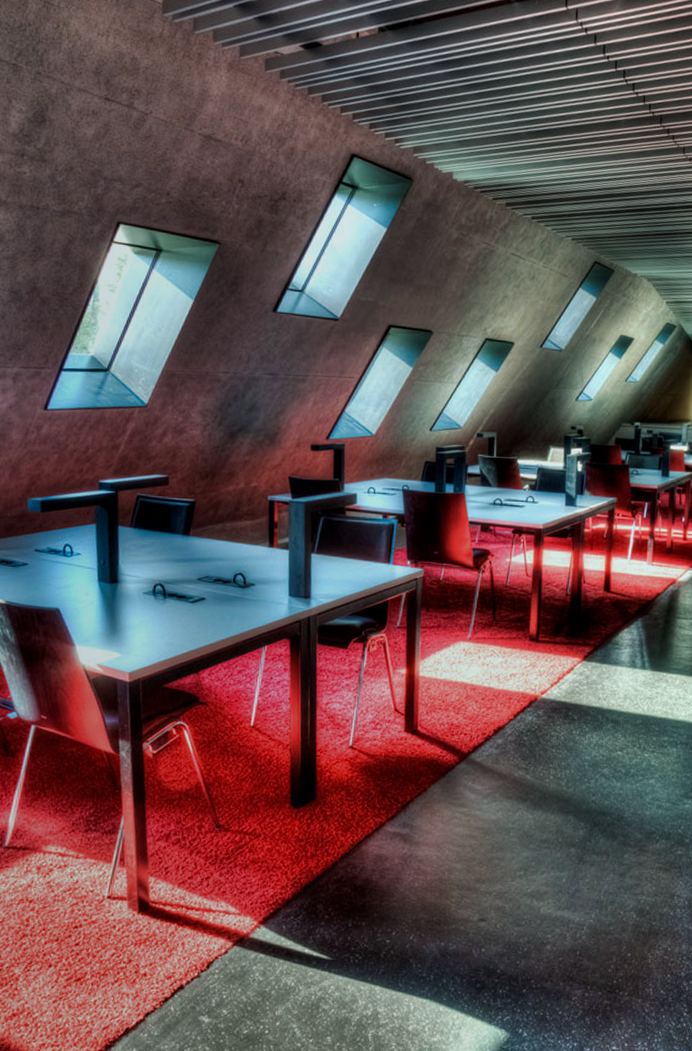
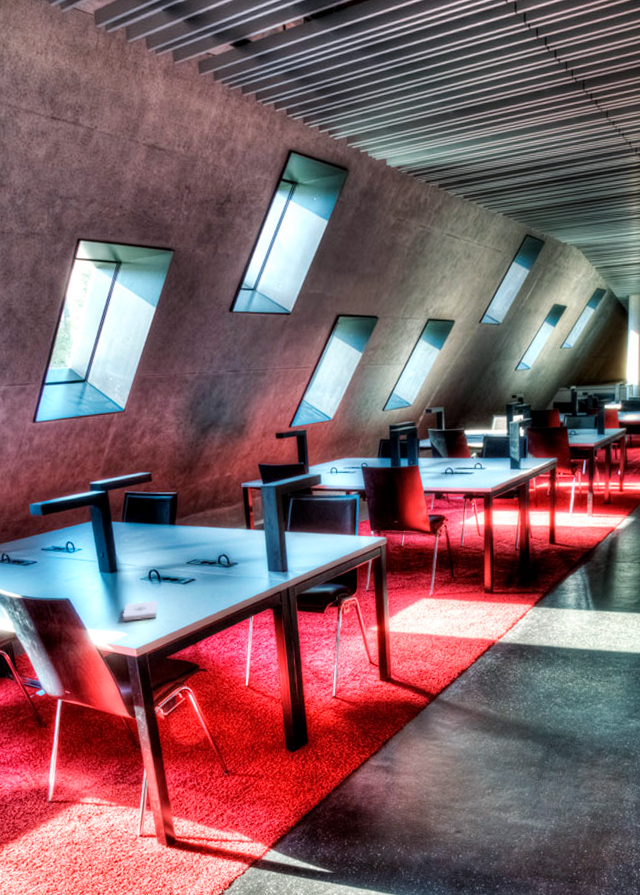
notepad: none [118,618,160,641] -> present [123,600,159,621]

